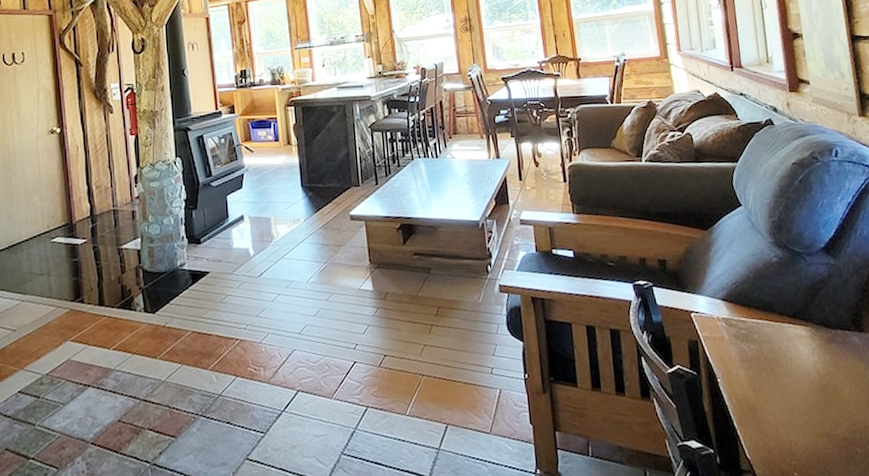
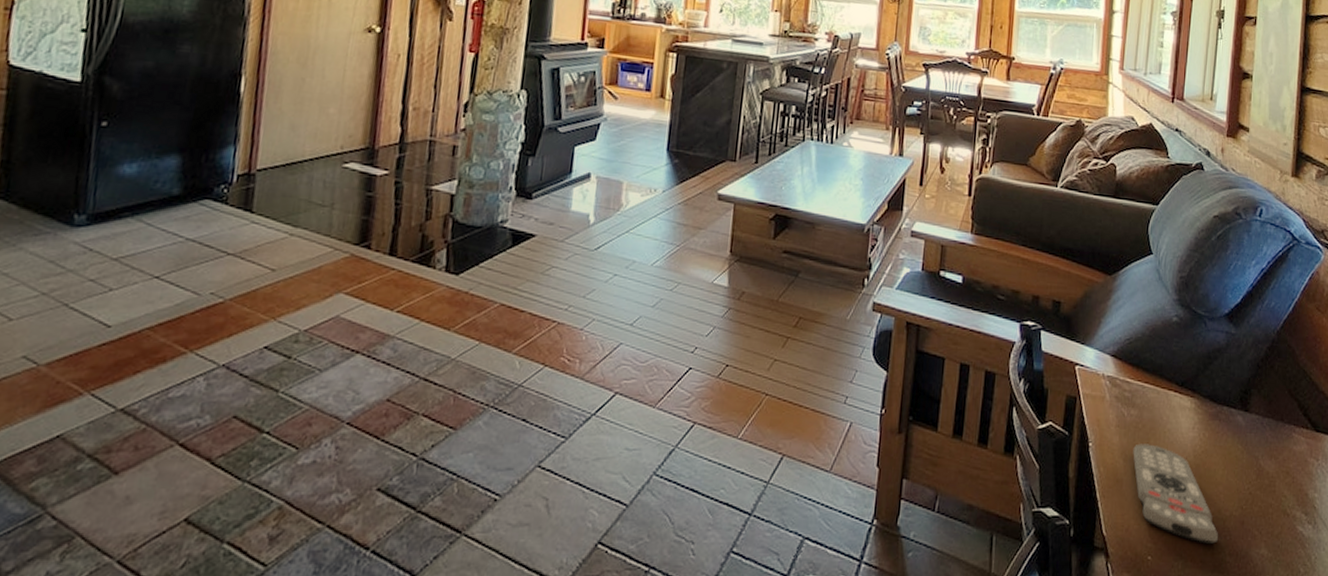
remote control: none [760,373,859,456] -> present [1133,443,1219,544]

